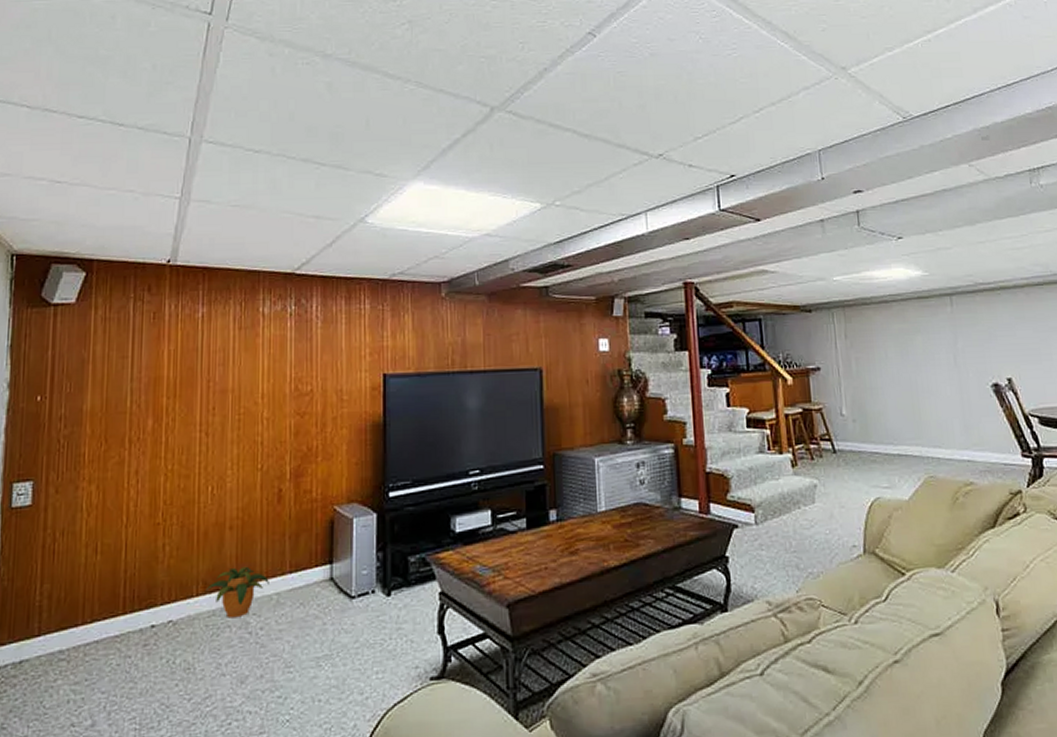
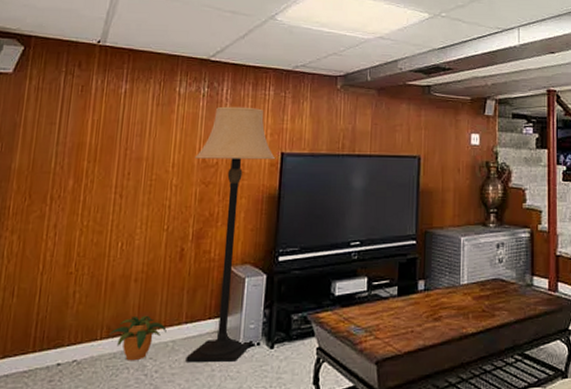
lamp: none [286,324,378,616] -> present [185,106,276,362]

